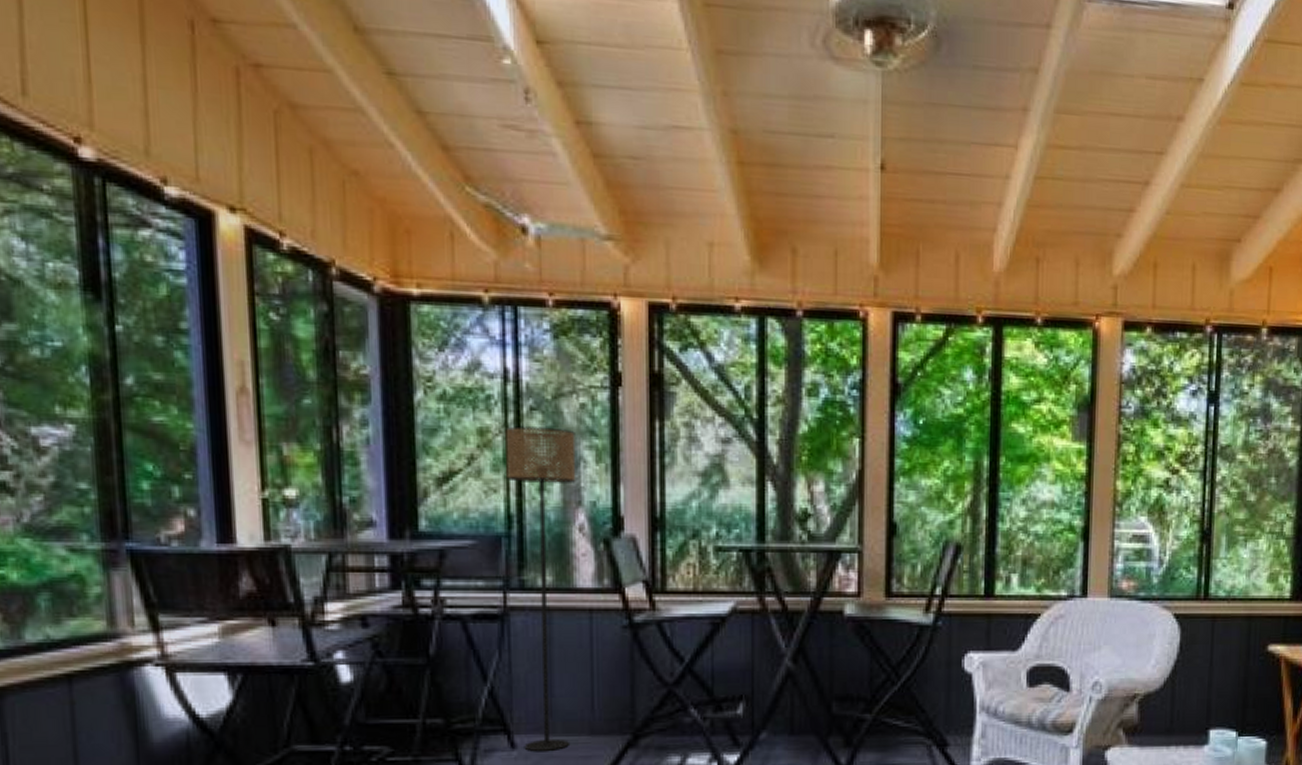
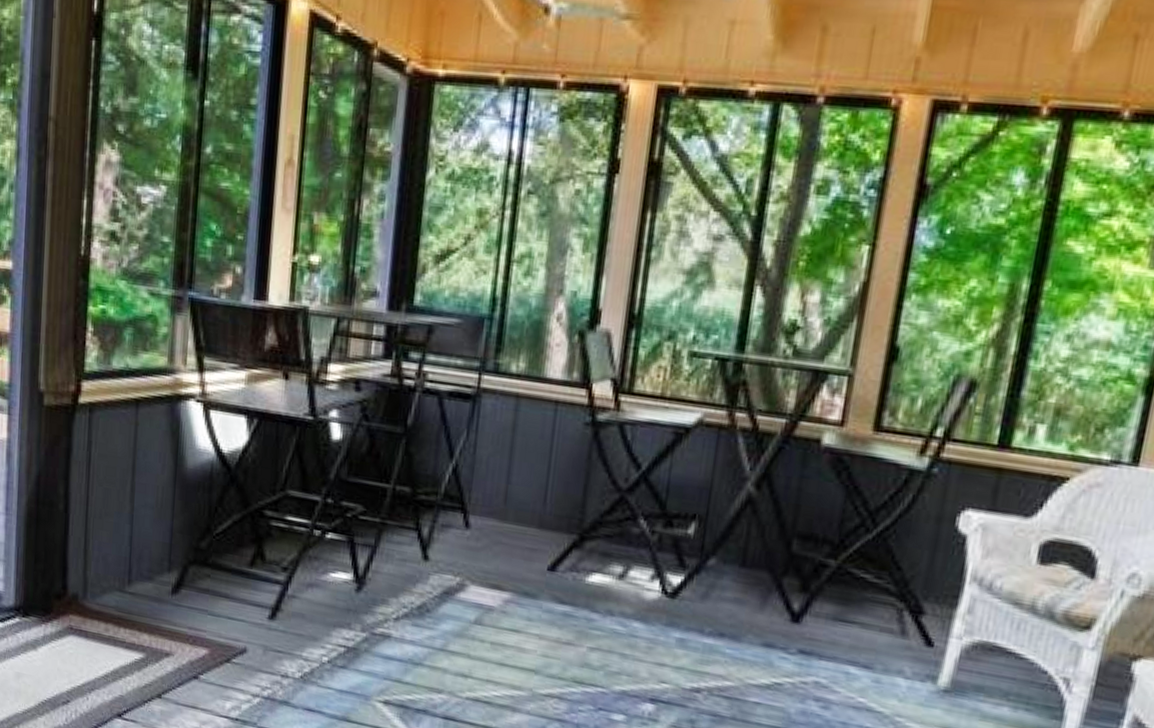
floor lamp: present [505,426,576,751] -> none [477,209,567,538]

